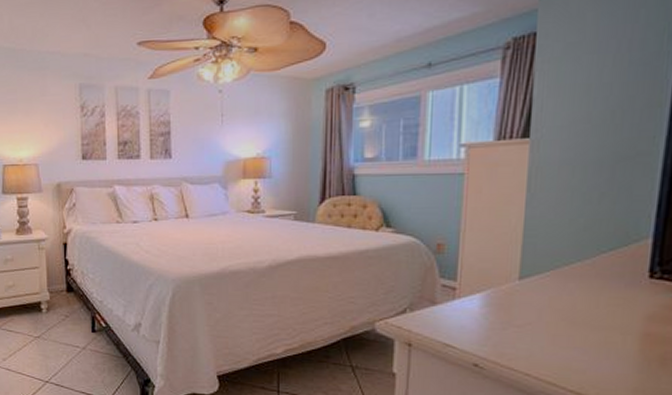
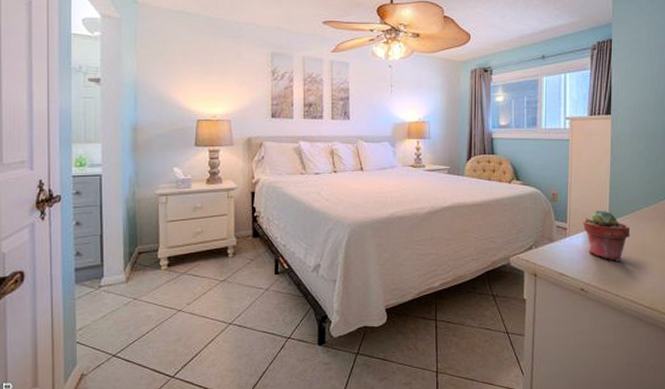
potted succulent: none [480,265,552,332] -> present [583,210,630,261]

